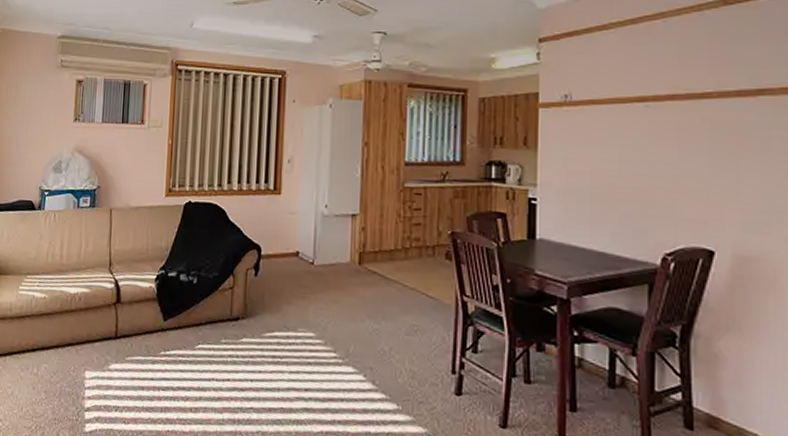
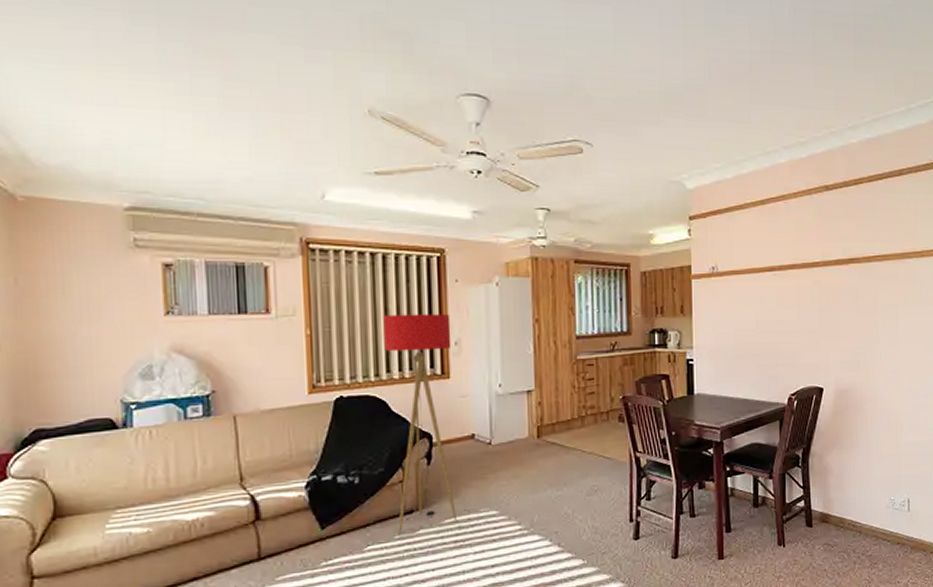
floor lamp: none [225,130,286,338] -> present [383,313,456,533]

